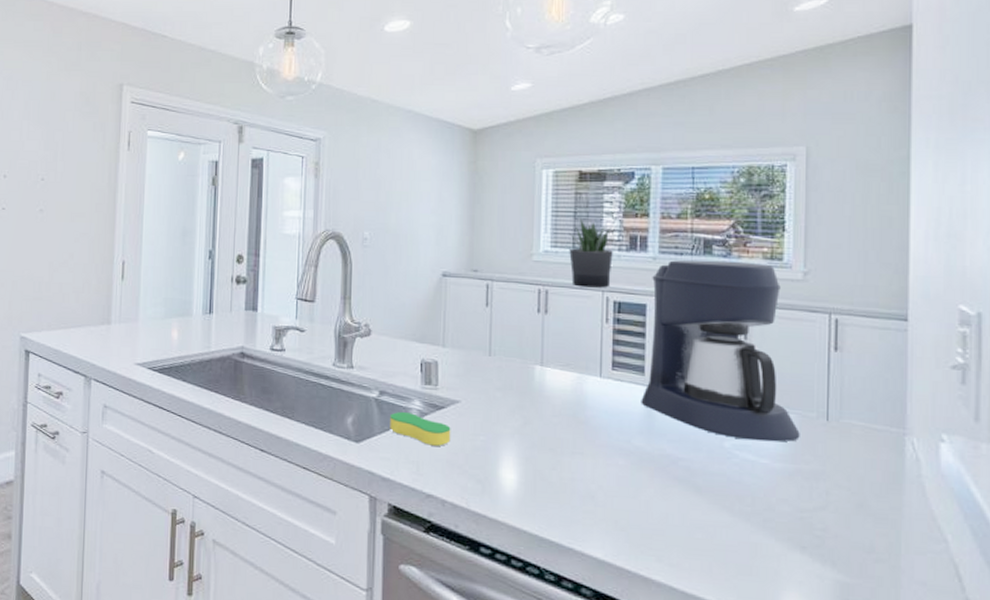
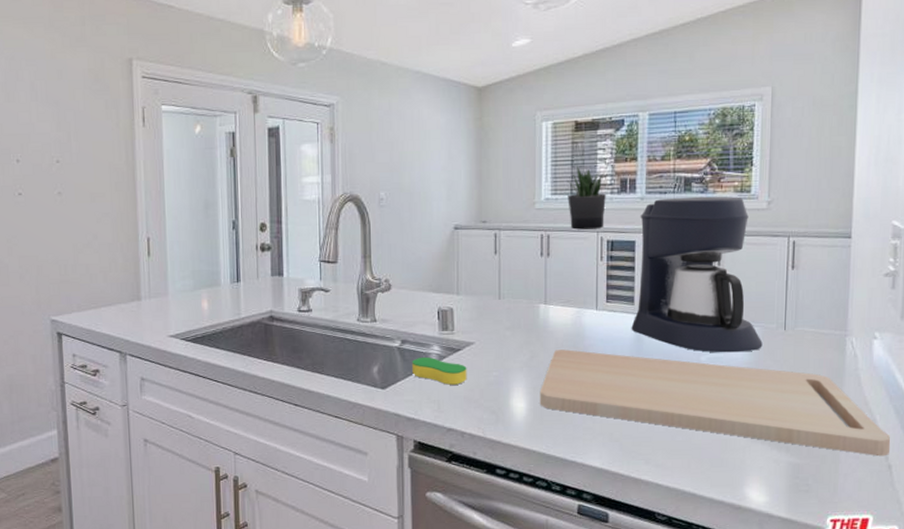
cutting board: none [532,418,968,587] -> present [539,349,890,457]

